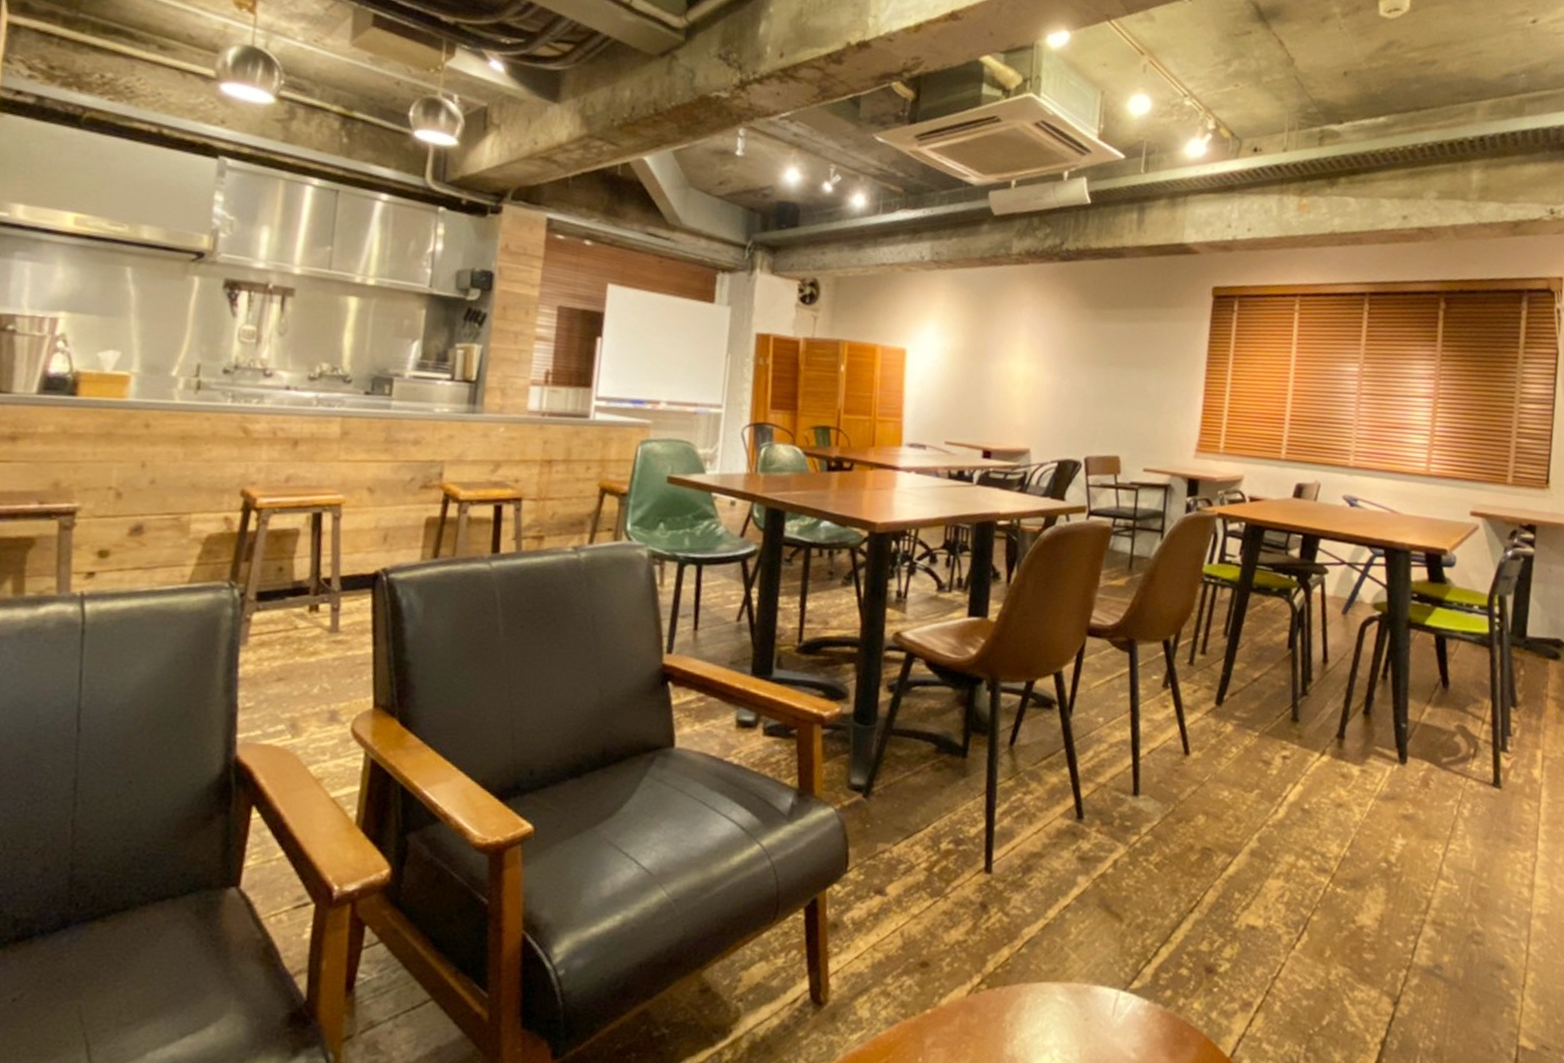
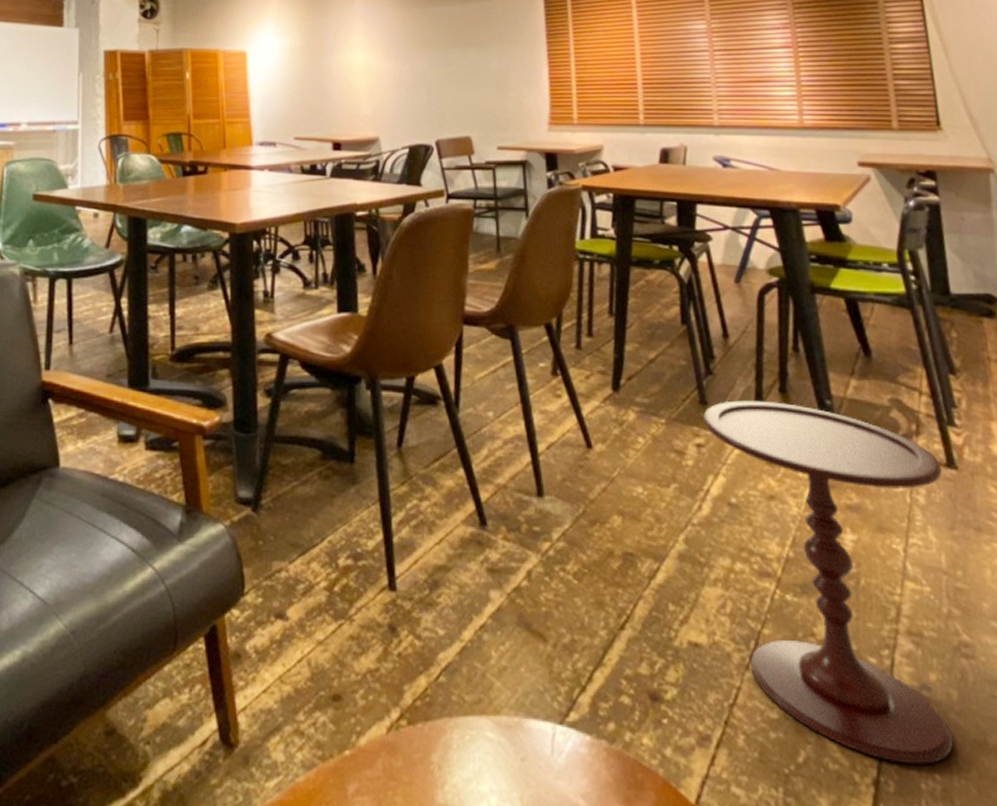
side table: none [1292,719,1488,1028] -> present [703,400,953,765]

